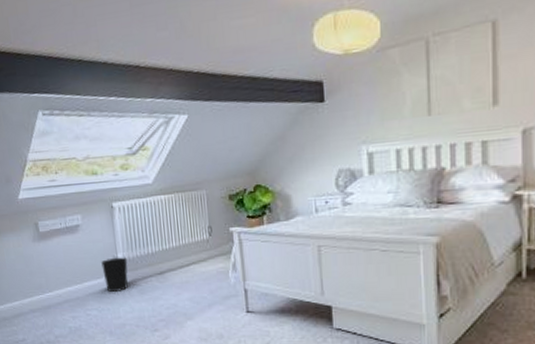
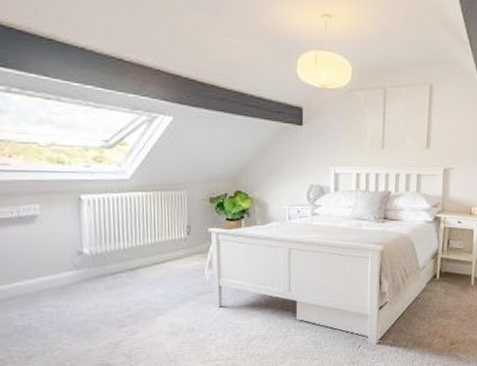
wastebasket: present [101,257,128,292] -> none [62,251,95,287]

